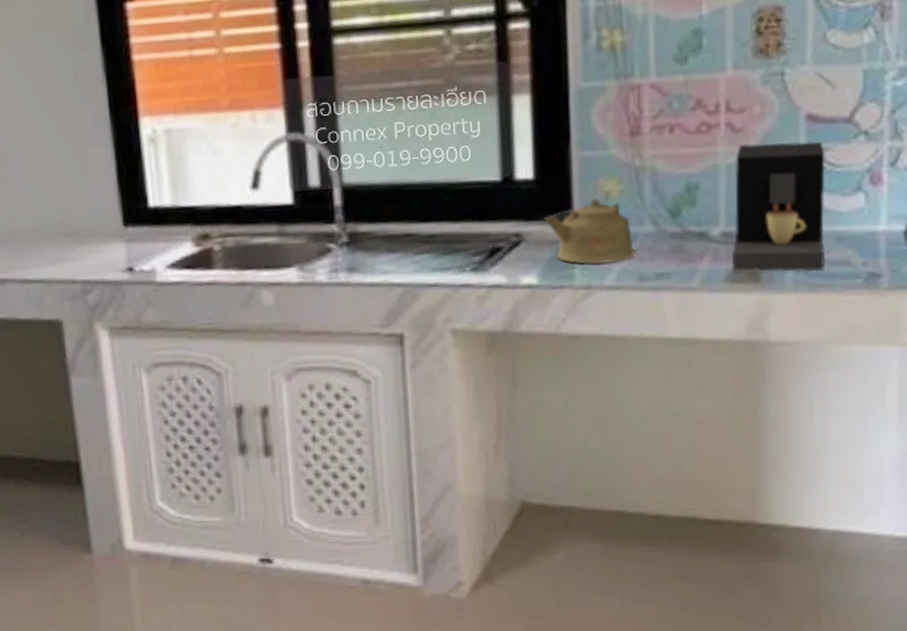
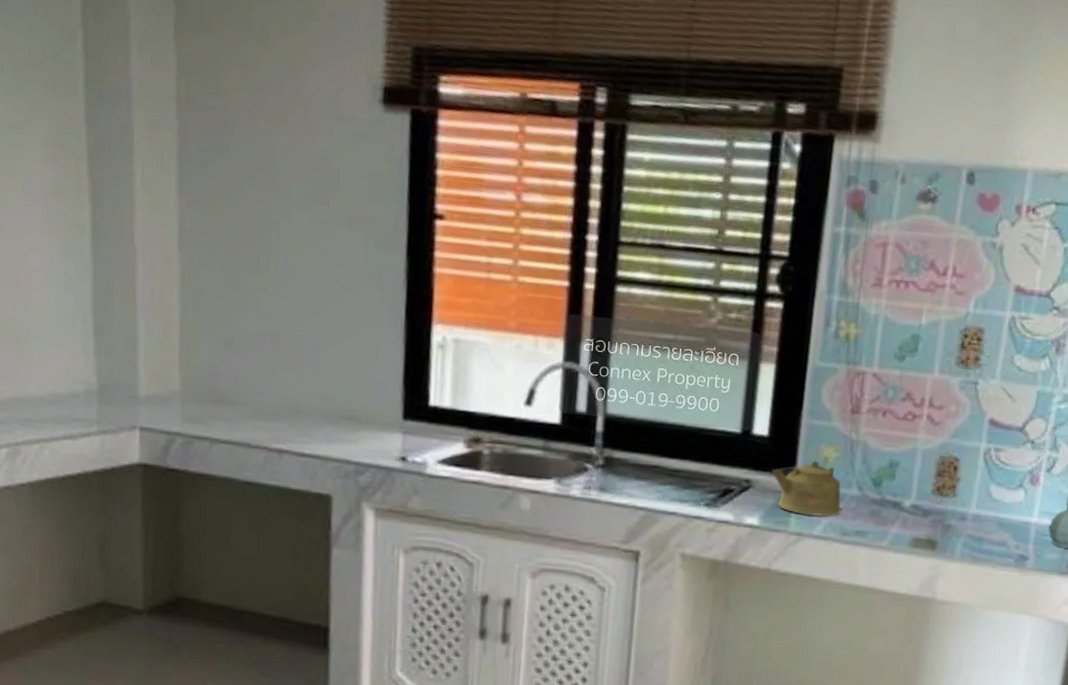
coffee maker: present [732,141,826,272] -> none [915,435,1000,548]

